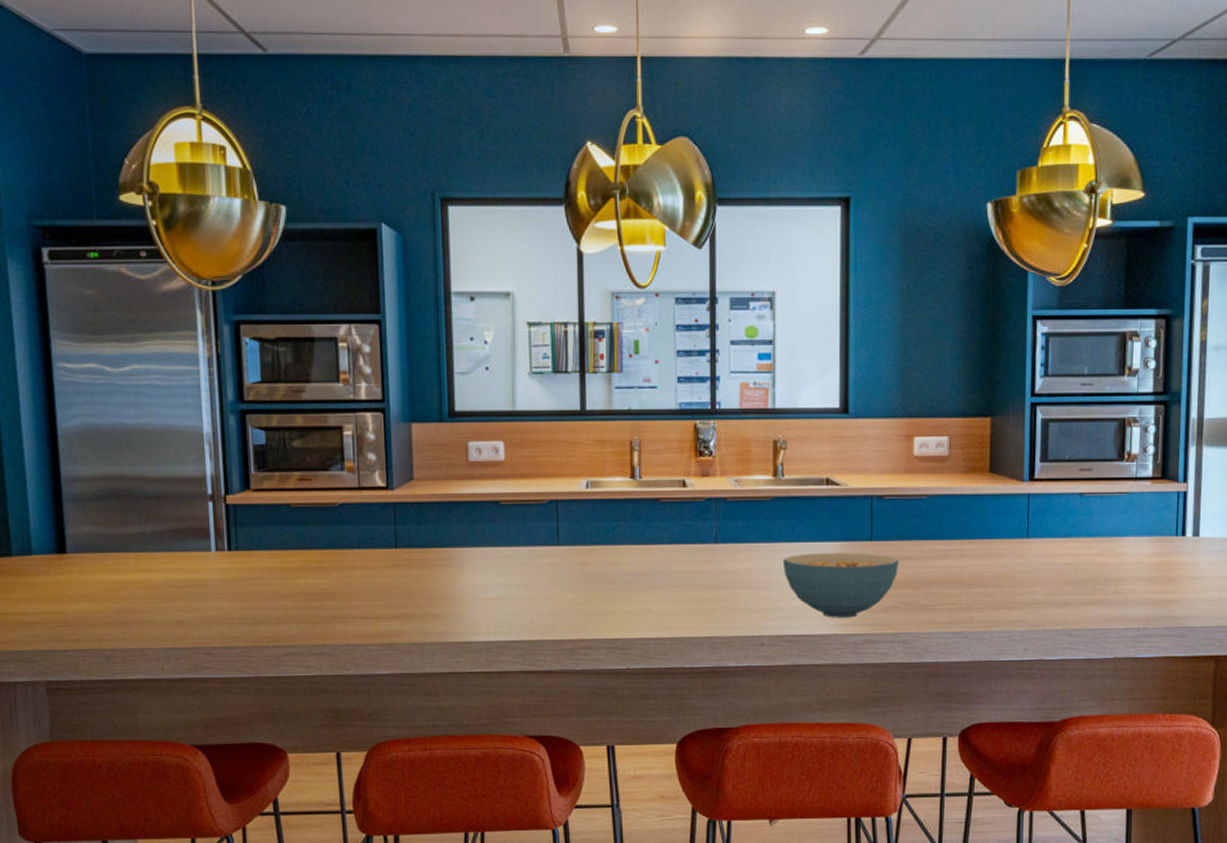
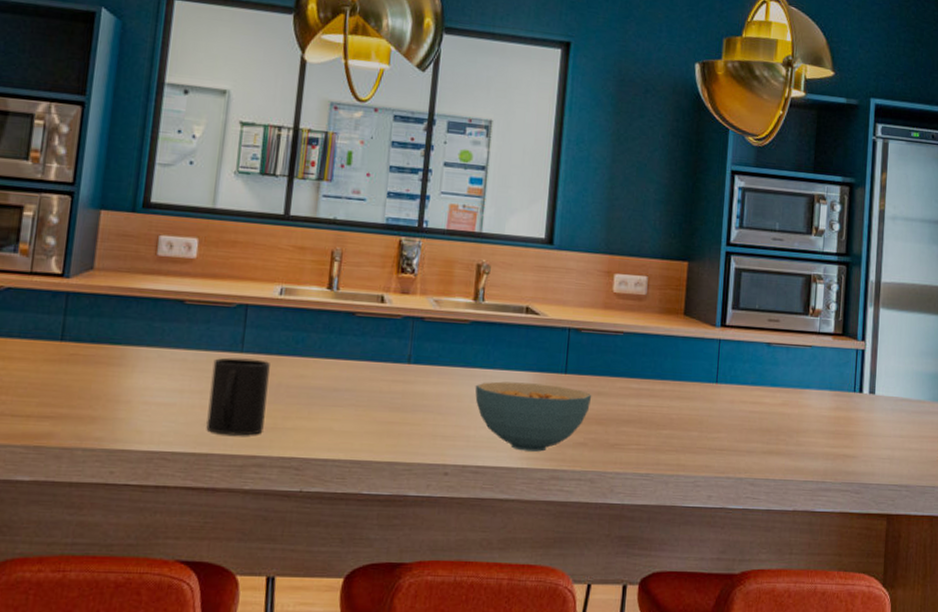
mug: none [533,550,587,622] -> present [206,357,270,436]

